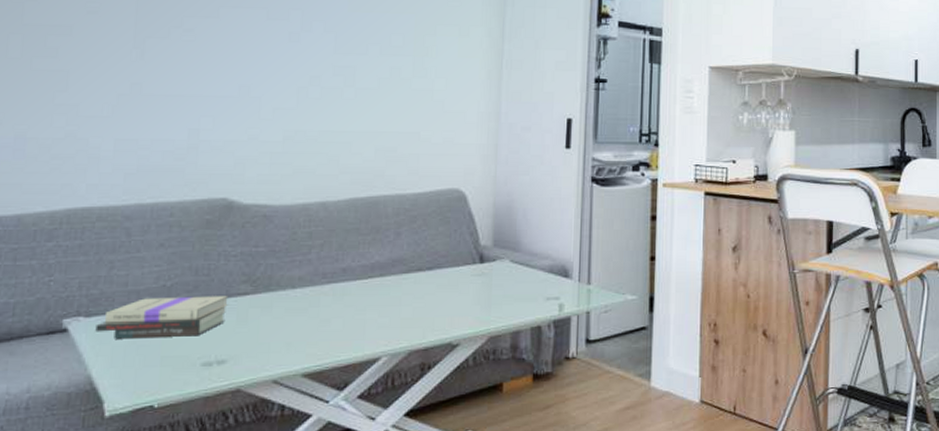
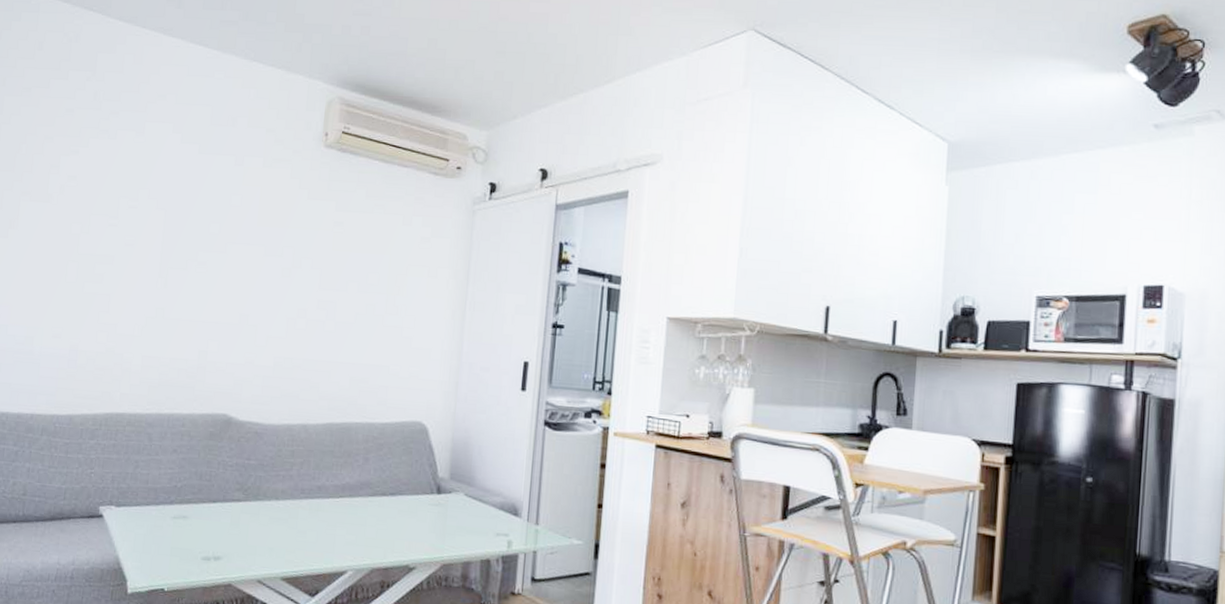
books: present [95,296,228,339] -> none [123,495,225,533]

